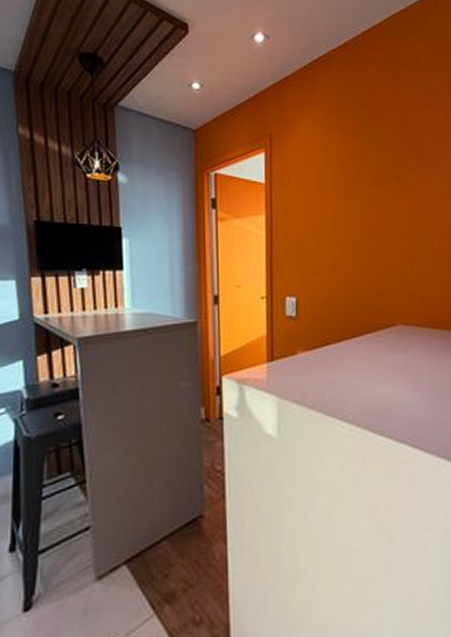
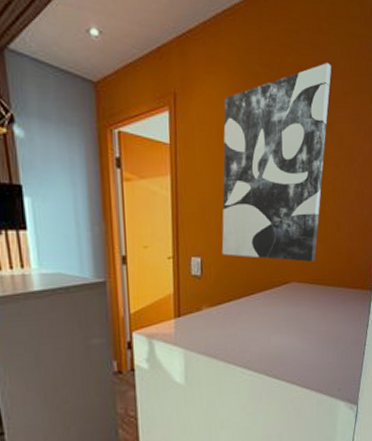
wall art: none [318,97,434,302] -> present [221,63,331,262]

